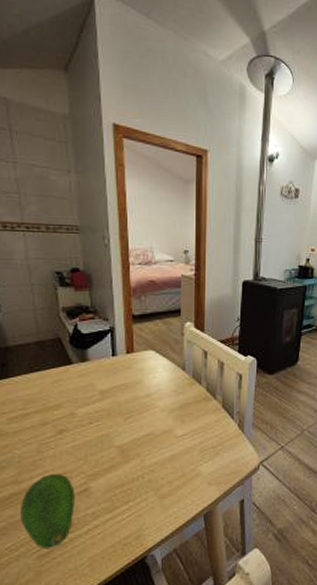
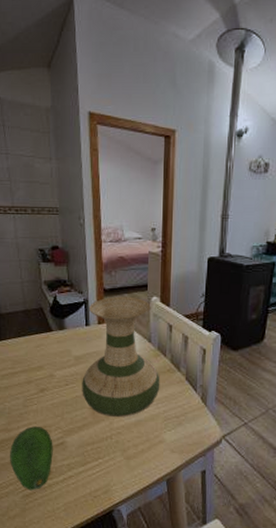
vase: none [108,322,196,455] -> present [82,296,160,418]

